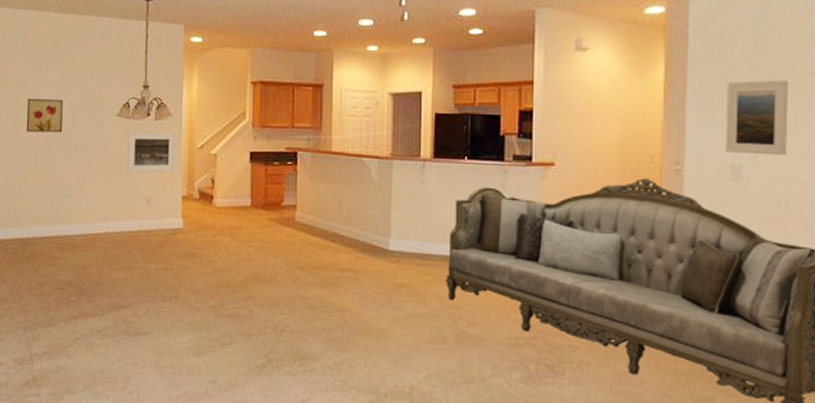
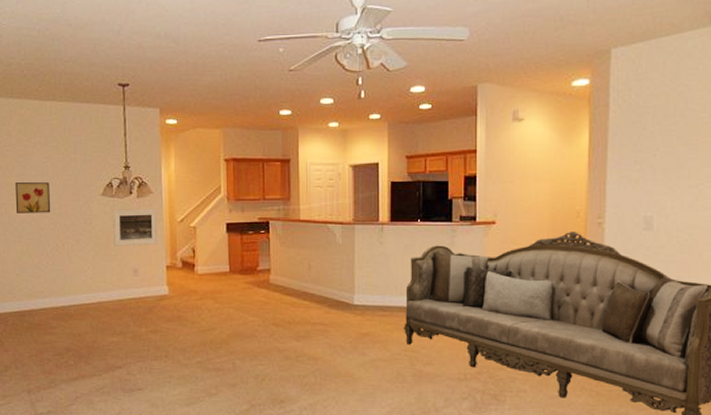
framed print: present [725,80,788,156] -> none [640,141,692,207]

